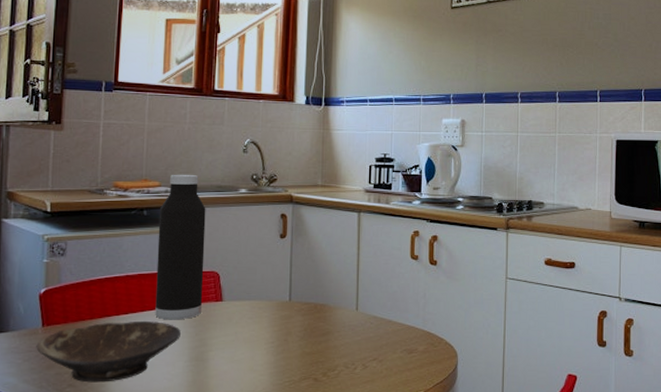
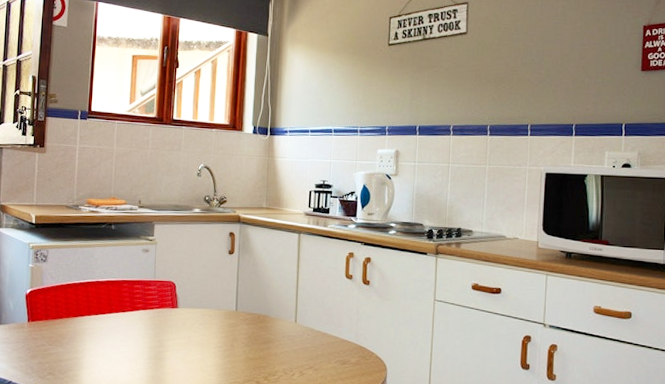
bowl: present [36,321,181,383] -> none [23,321,142,373]
water bottle: present [155,174,206,320] -> none [120,193,165,323]

